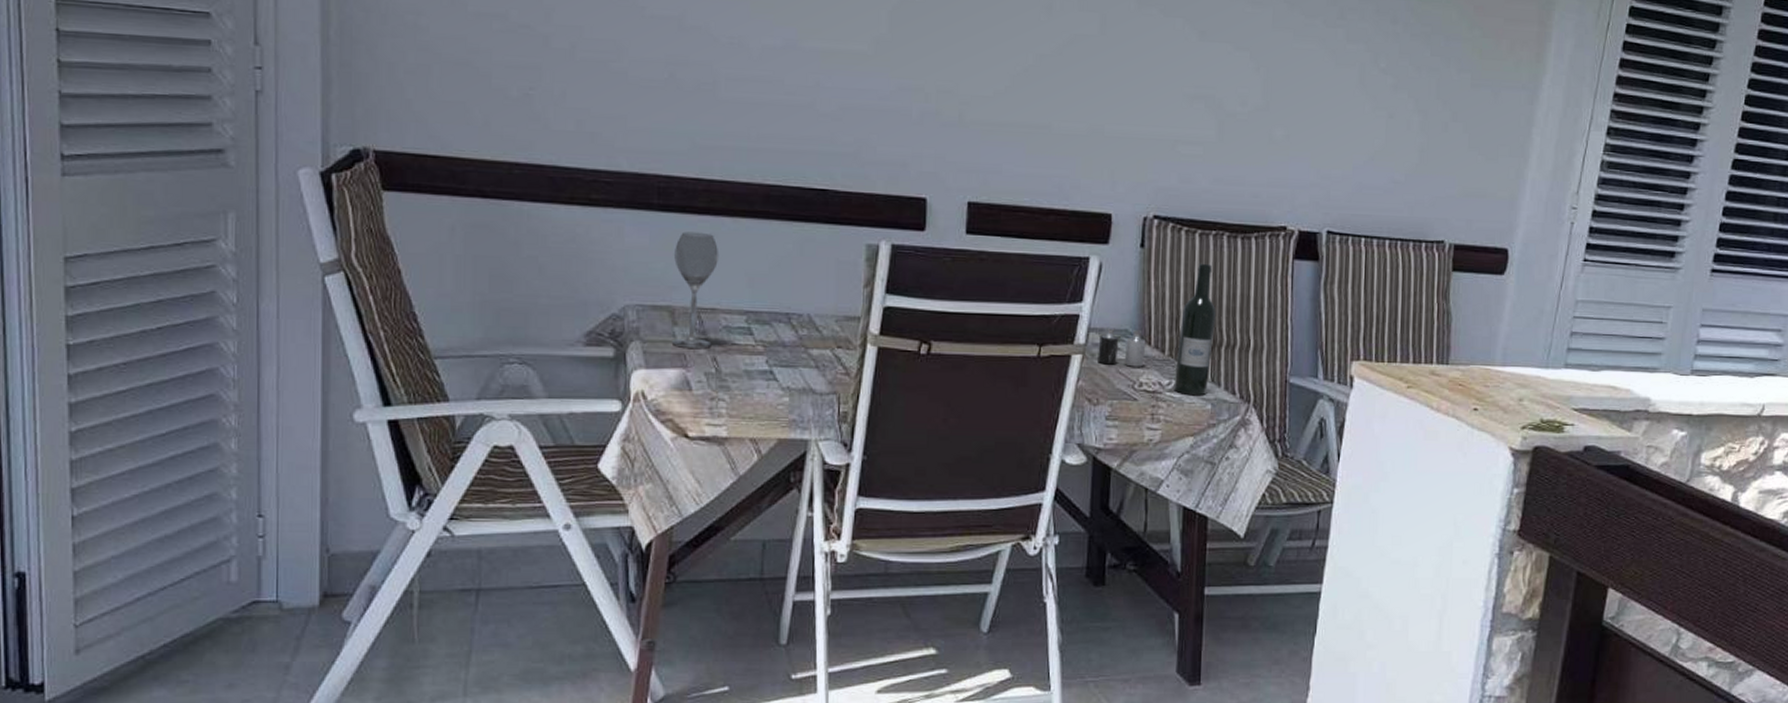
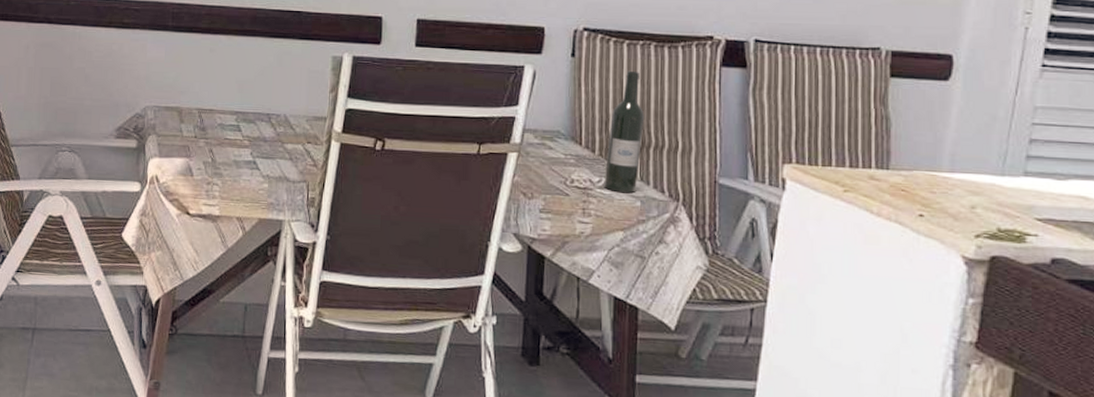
wineglass: present [671,232,720,348] -> none [179,47,217,142]
candle: present [1098,326,1146,367] -> none [532,128,577,165]

